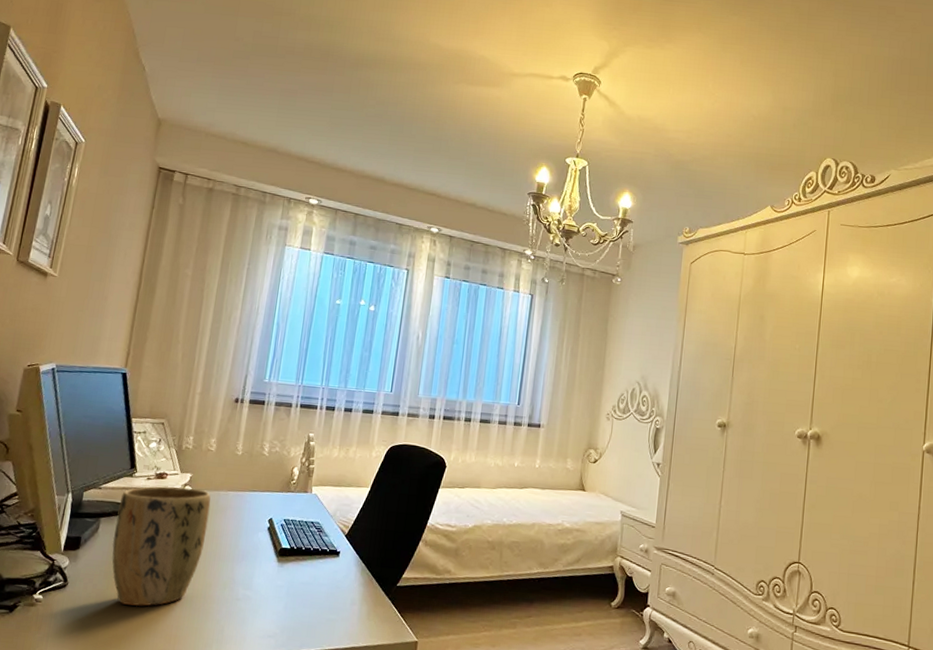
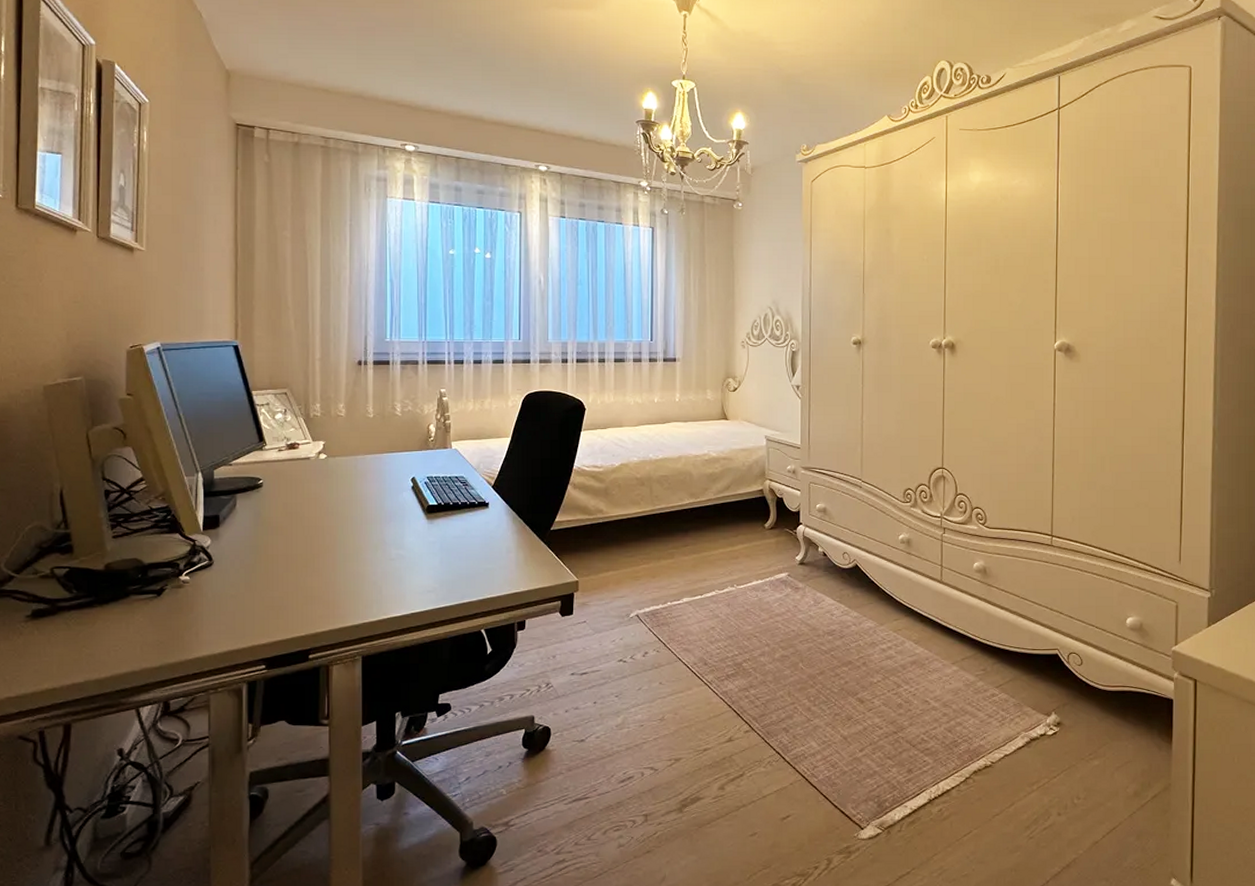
plant pot: present [112,486,211,607] -> none [252,455,349,577]

